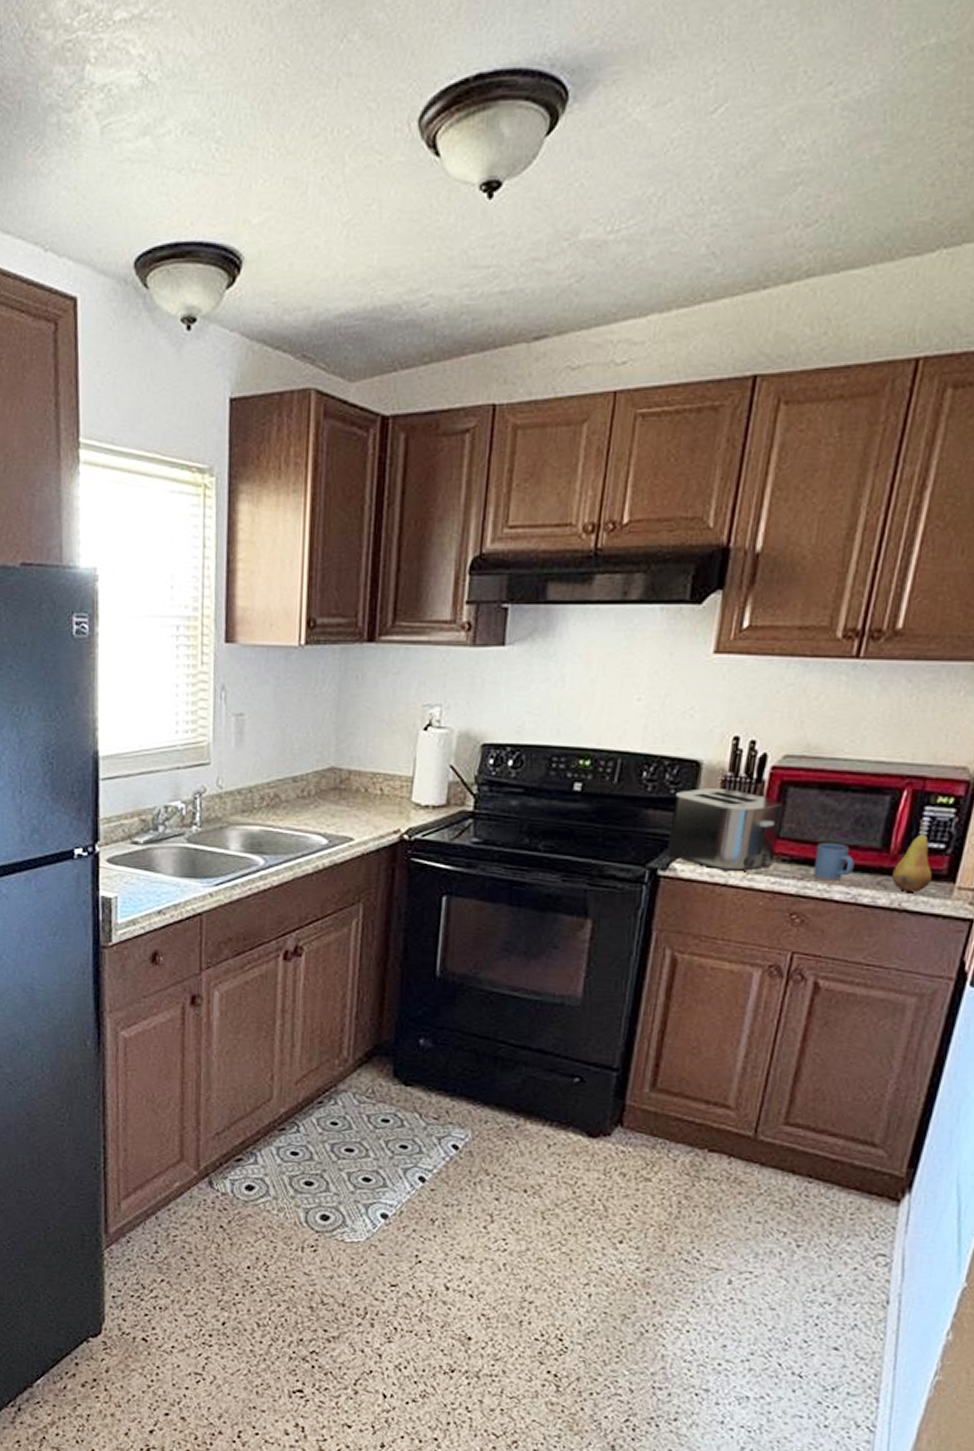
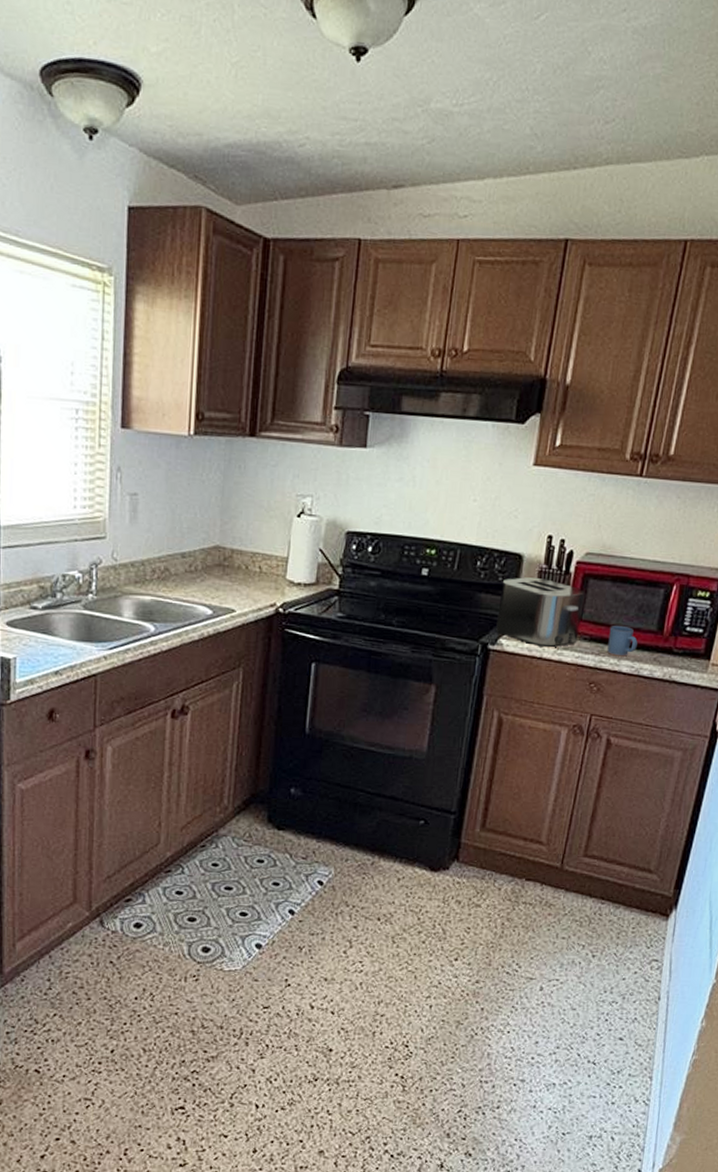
fruit: present [891,819,933,892] -> none [664,608,694,667]

